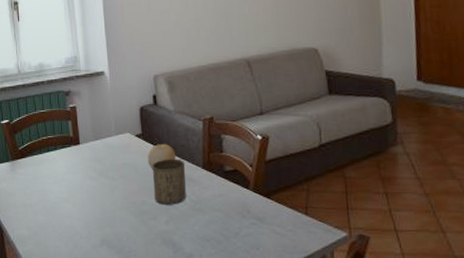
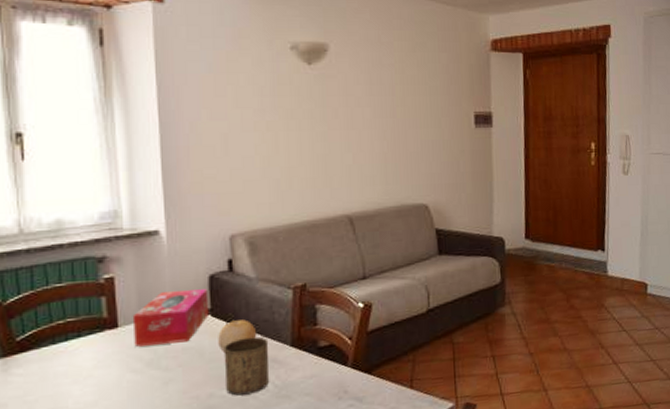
tissue box: none [88,118,141,160] -> present [132,289,209,347]

